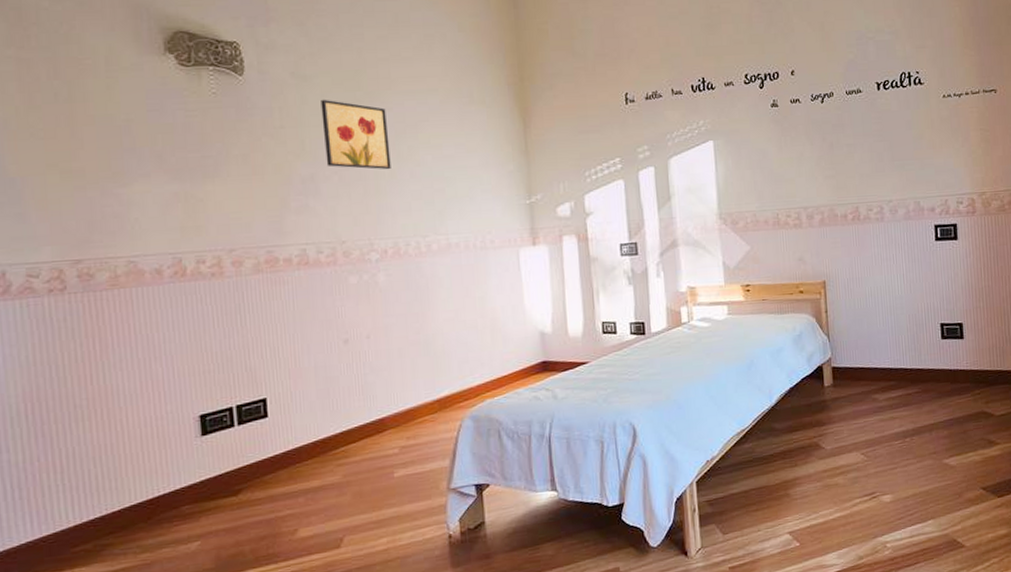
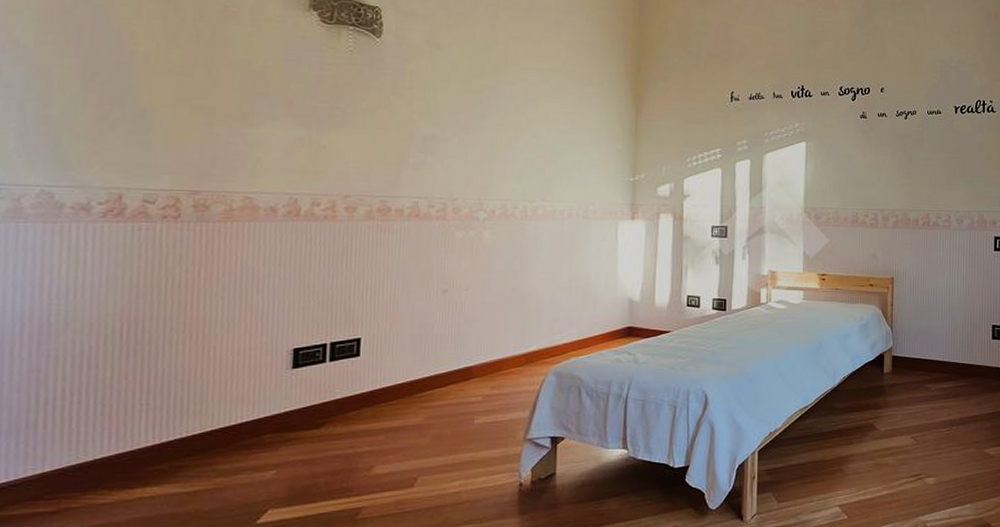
wall art: present [321,99,391,170] -> none [448,67,510,138]

